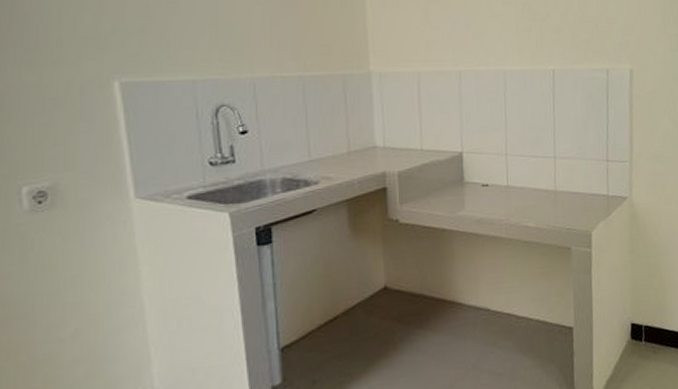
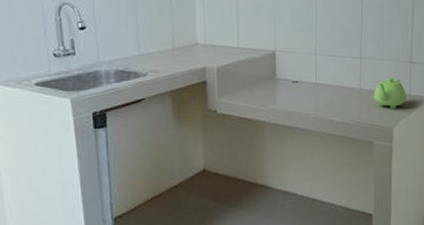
teapot: none [569,177,604,211] -> present [373,77,406,109]

